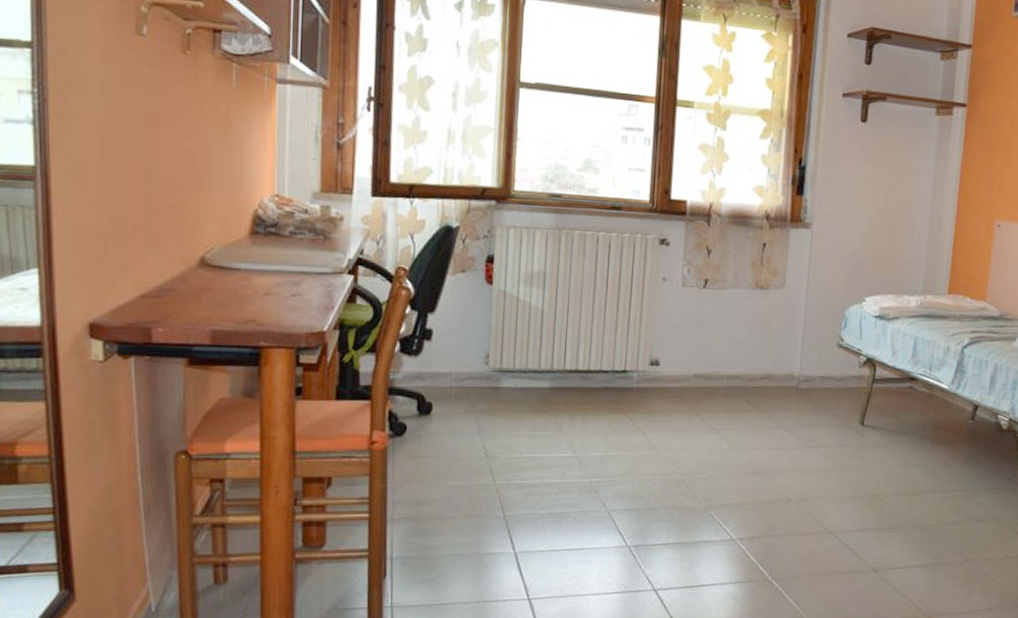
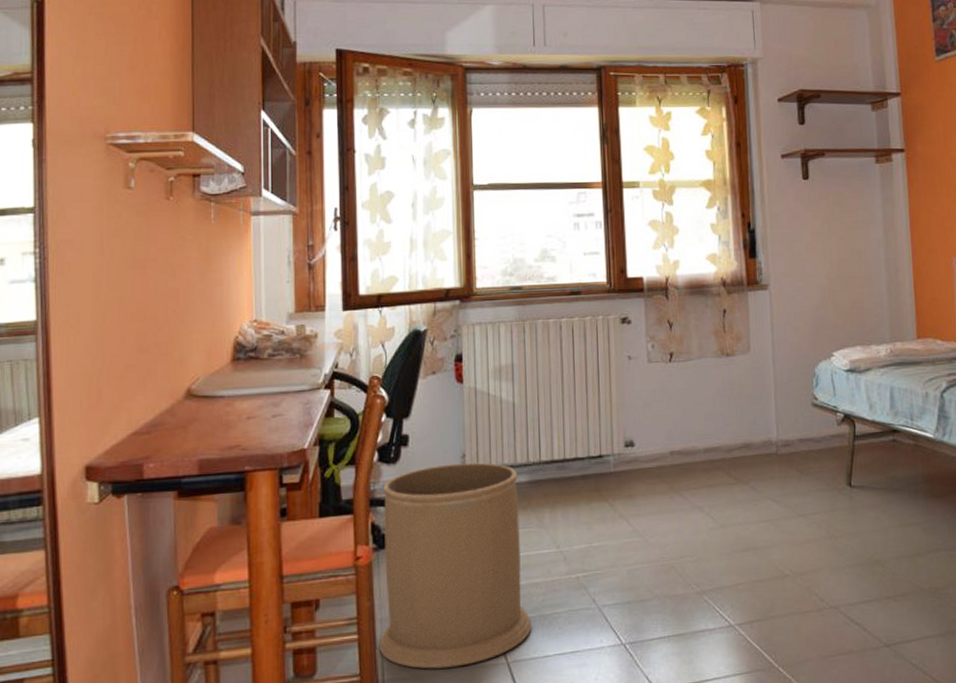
trash can: none [390,362,542,552] -> present [380,462,532,669]

